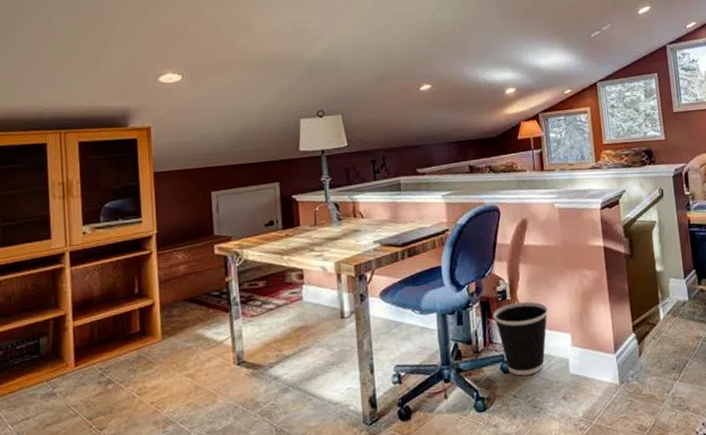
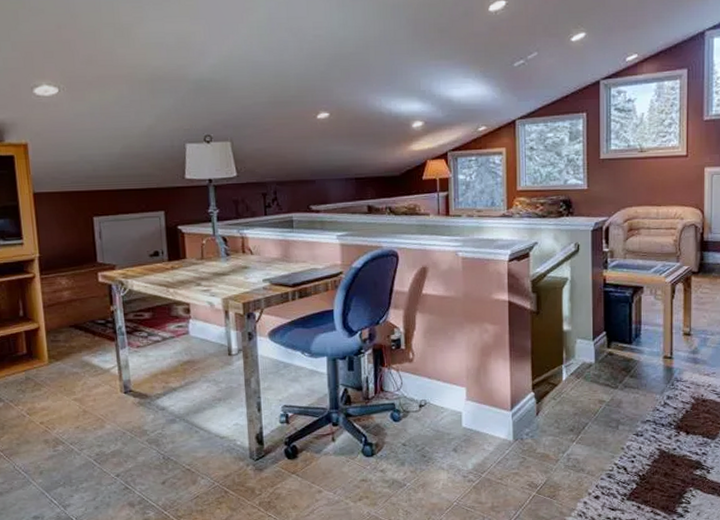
wastebasket: present [493,301,549,376] -> none [386,352,444,425]

